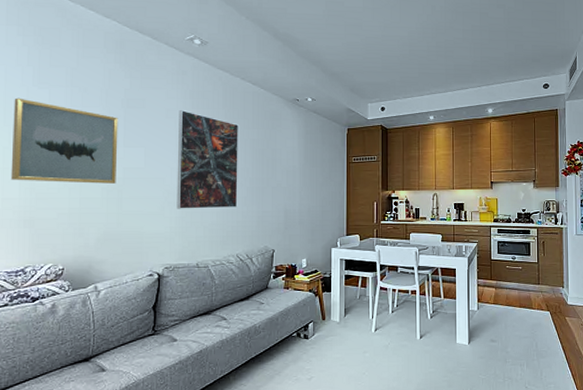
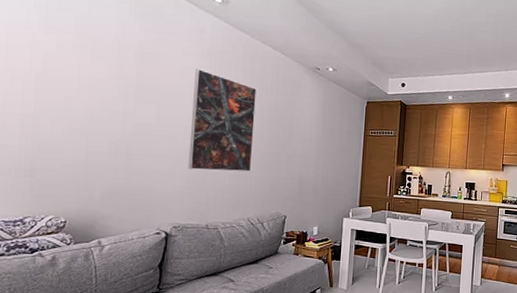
wall art: present [10,98,118,184] -> none [11,41,131,139]

